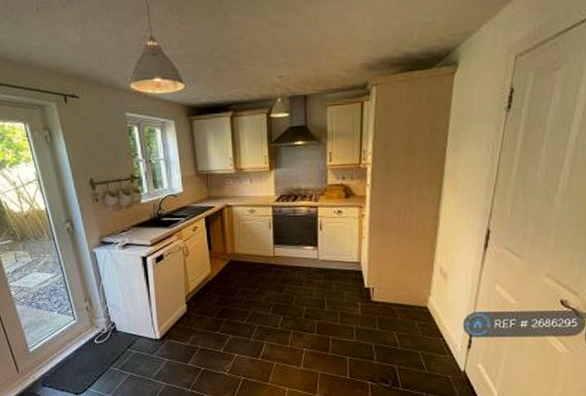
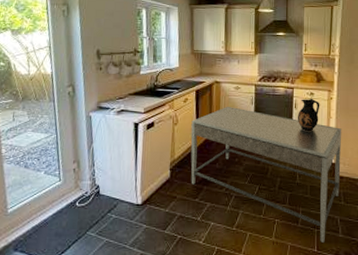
dining table: none [203,233,376,370] -> present [190,107,342,242]
ceramic jug: none [323,217,350,254] -> present [297,98,320,131]

